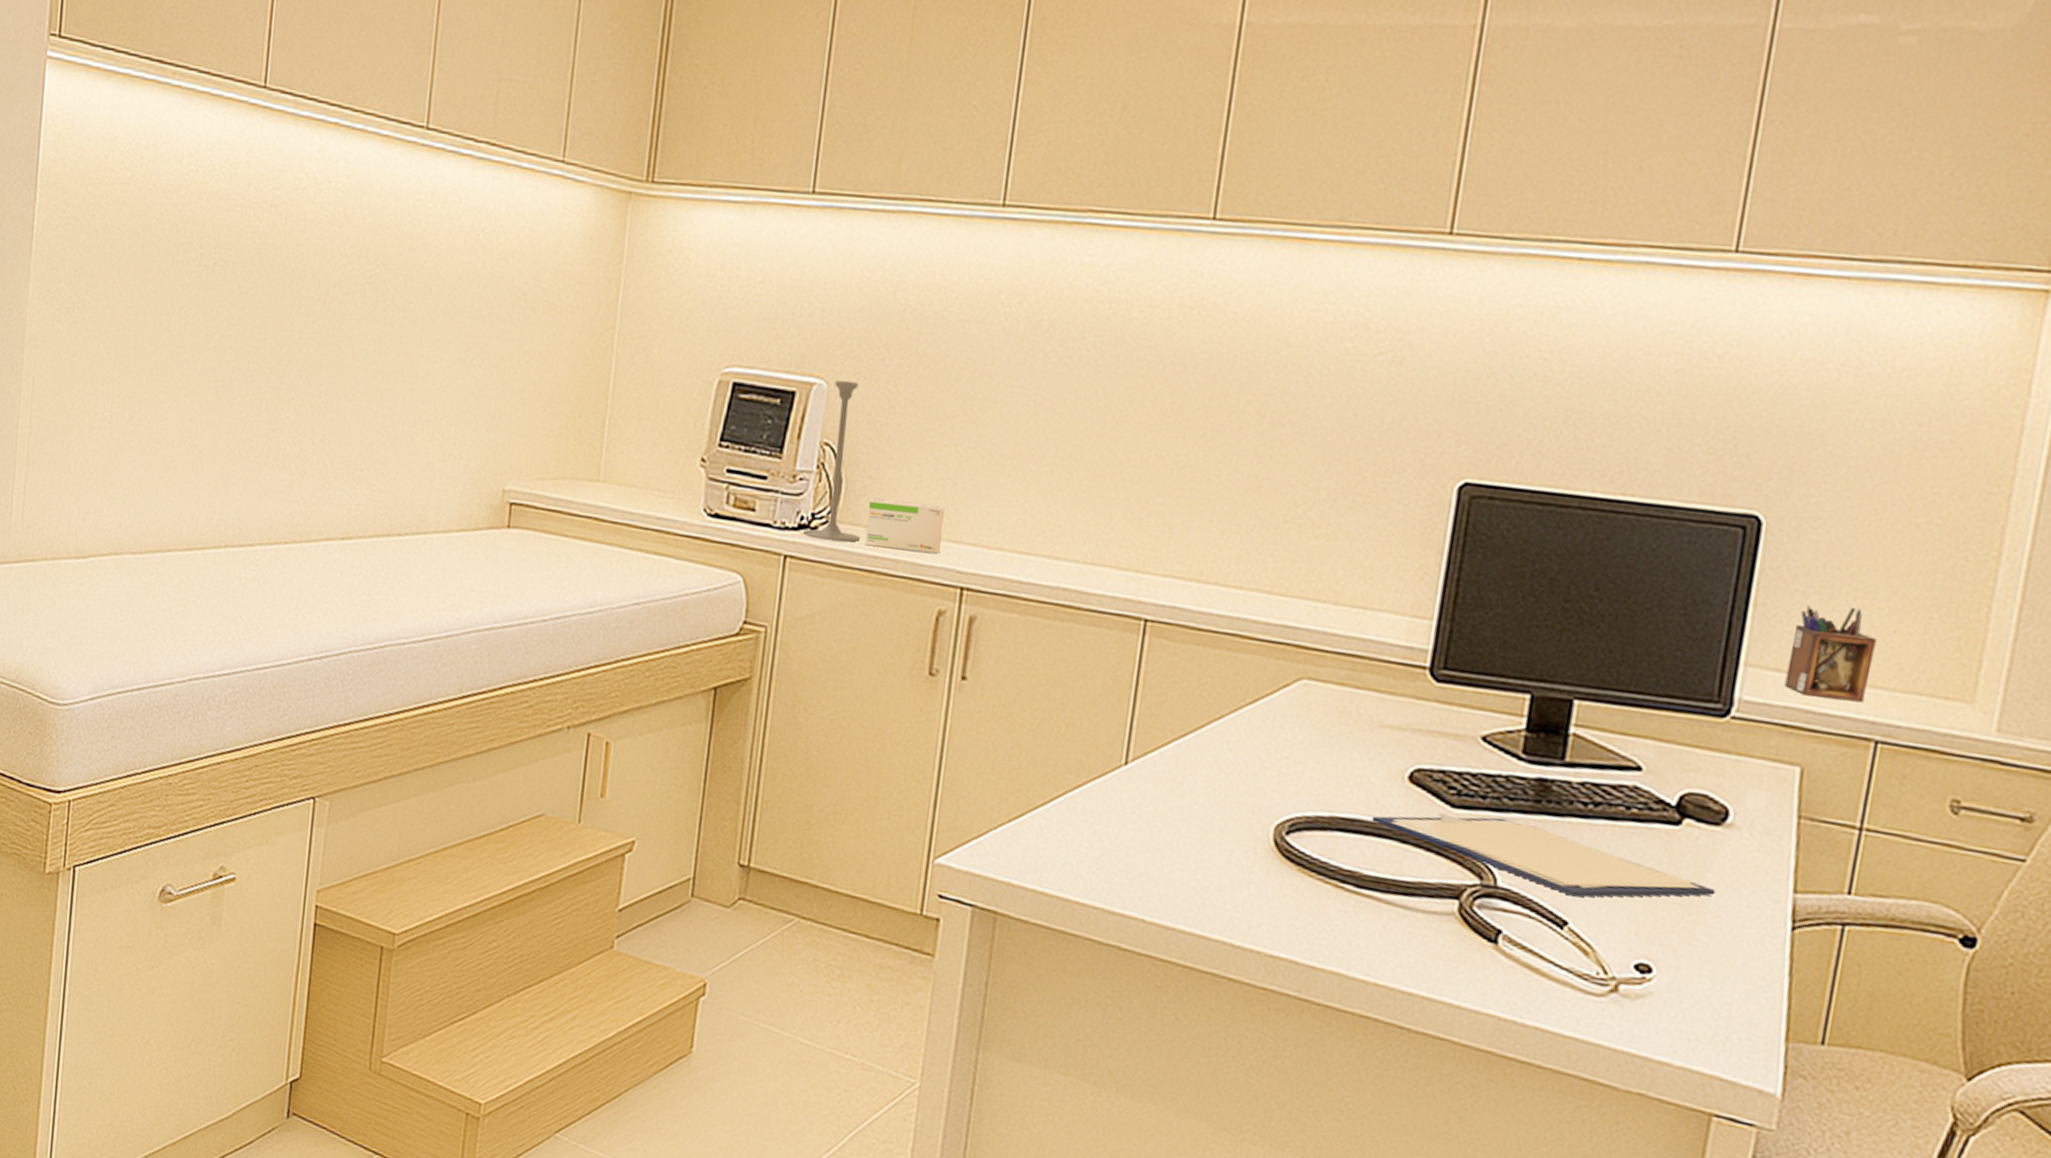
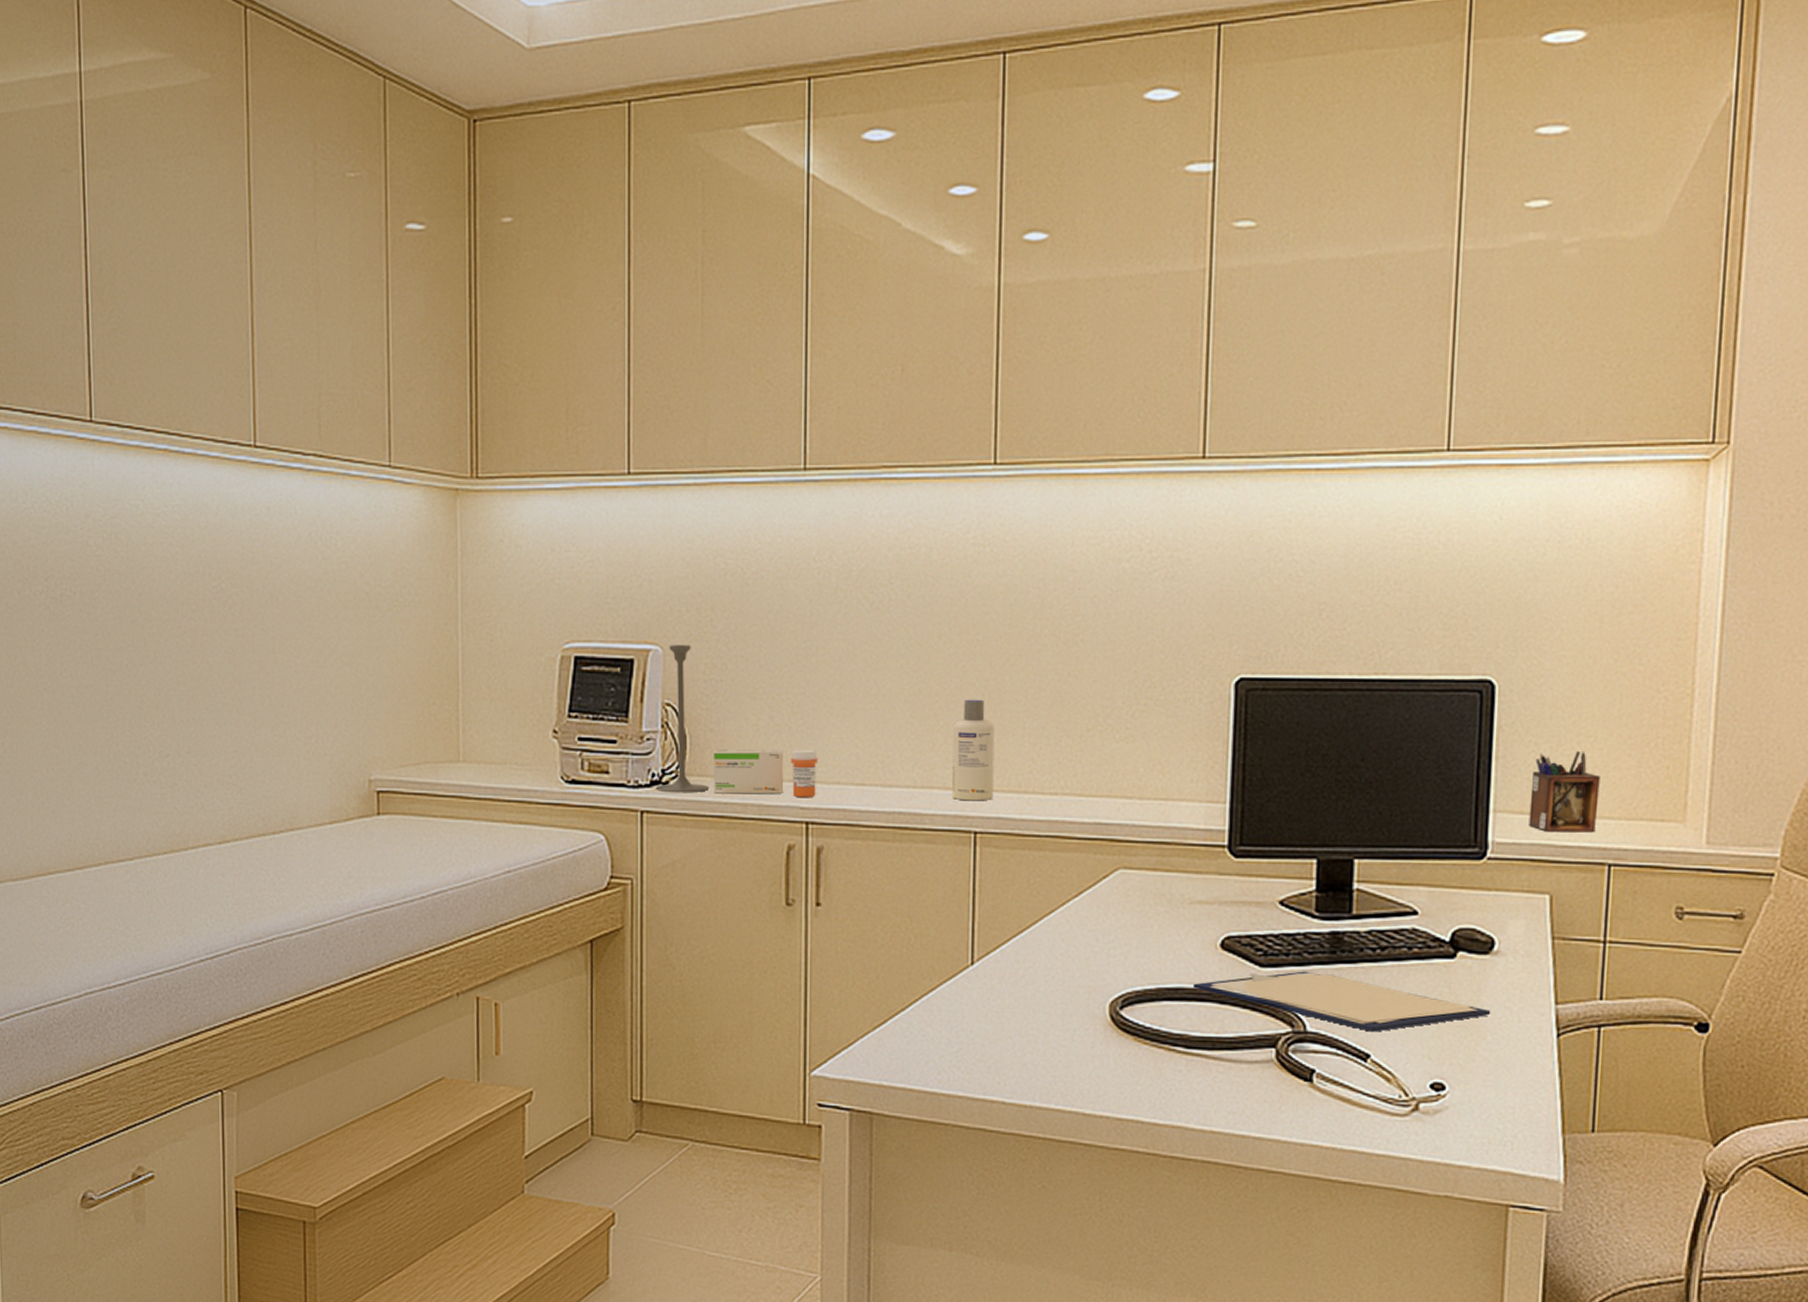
medicine bottle: none [949,507,982,562] -> present [790,749,818,798]
screw cap bottle: none [1124,473,1181,587] -> present [952,699,995,801]

